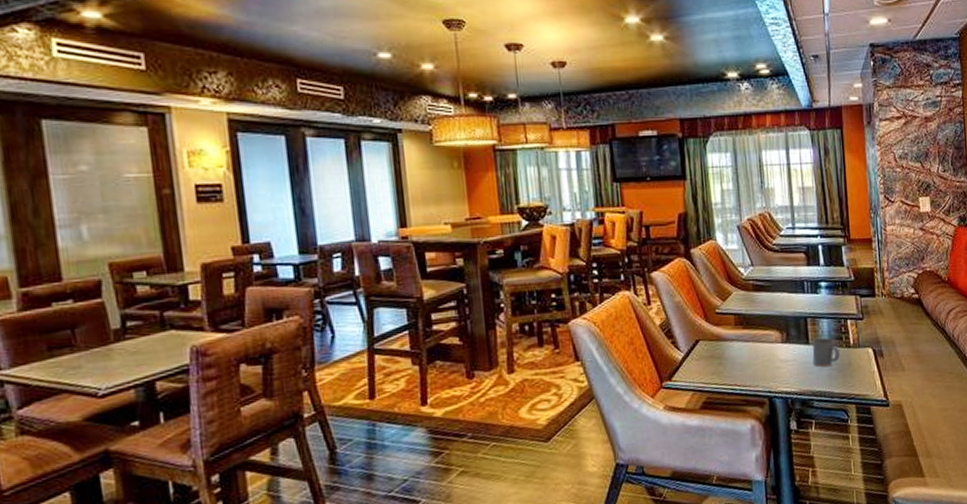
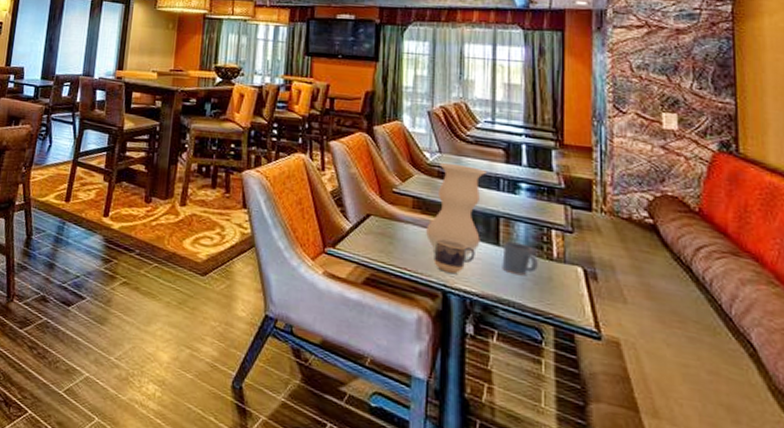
vase: none [749,274,794,363] -> present [426,162,487,259]
cup: none [757,347,791,379] -> present [434,237,475,273]

